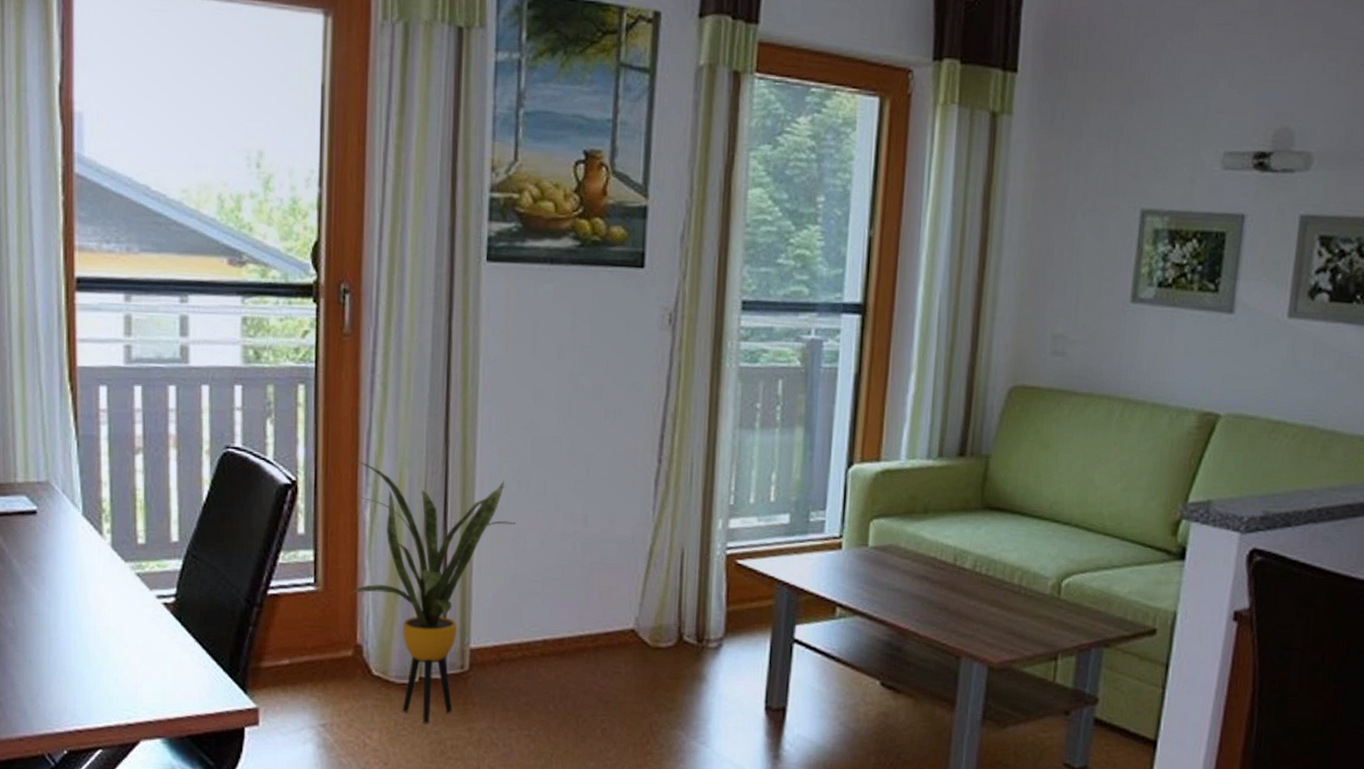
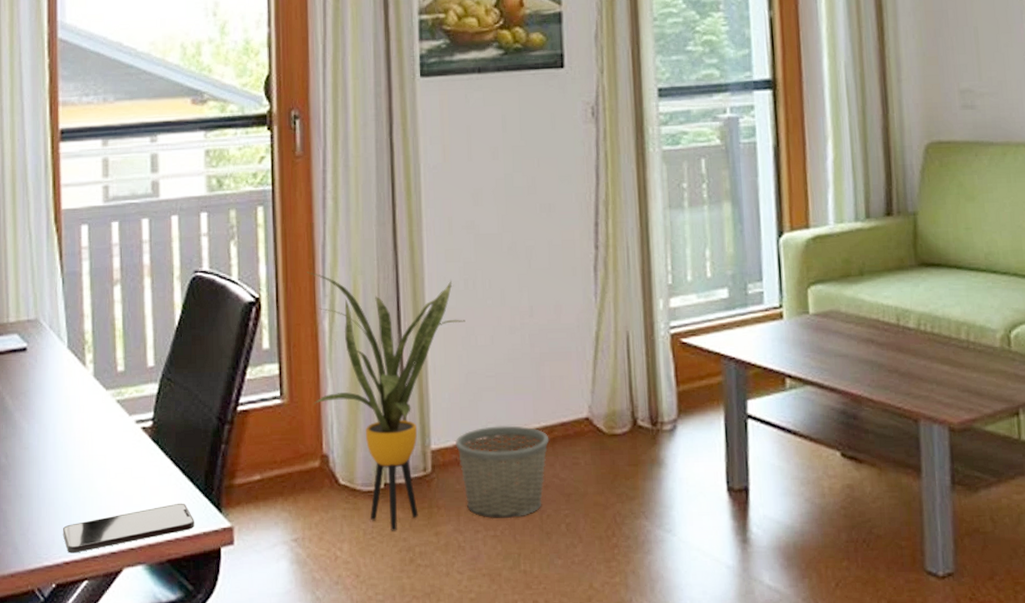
phone: none [75,681,217,722] -> present [62,503,194,553]
basket: none [496,630,593,721] -> present [455,425,550,520]

